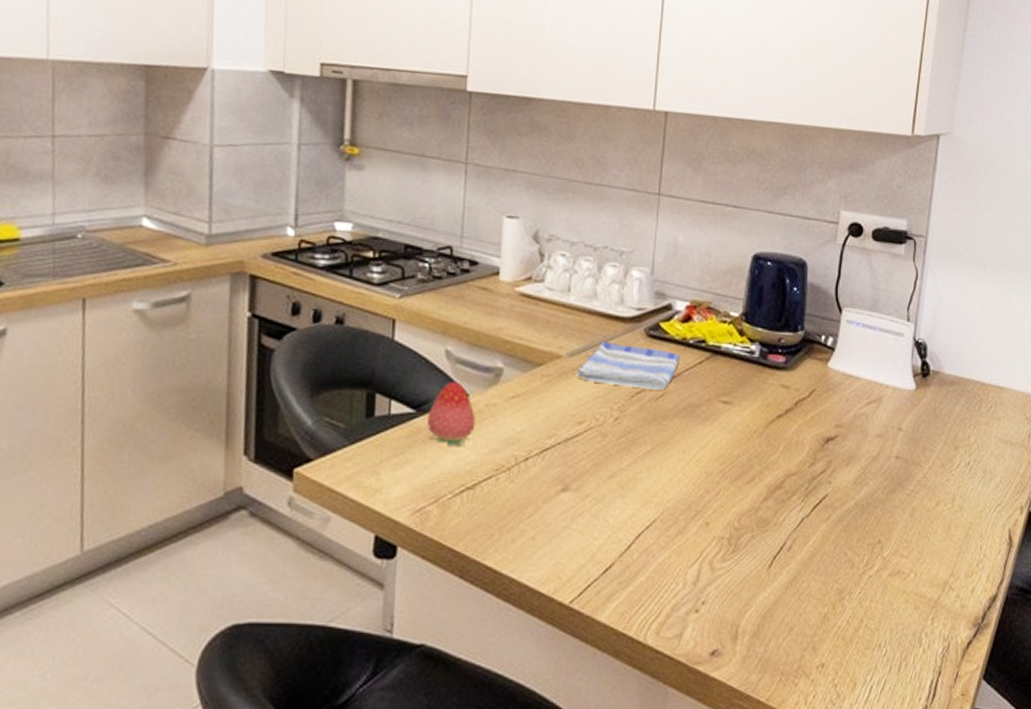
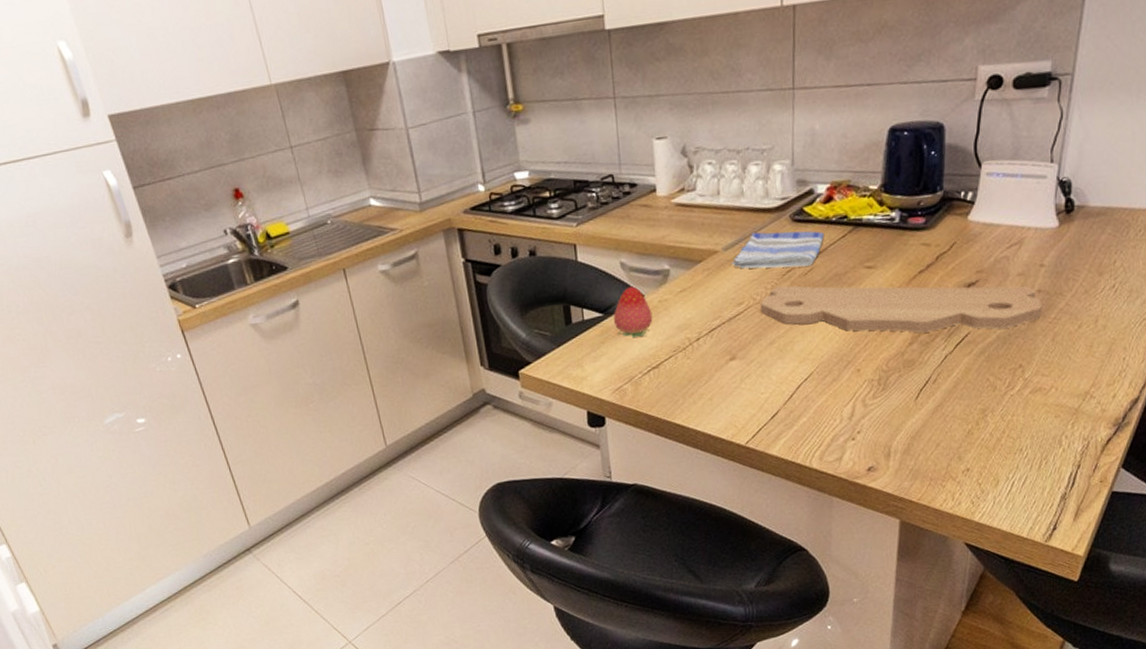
cutting board: none [604,408,901,495] -> present [761,285,1043,333]

